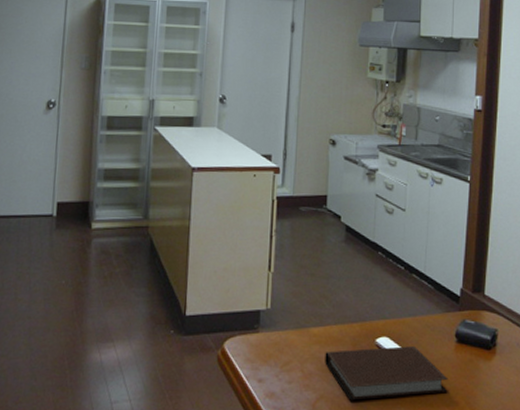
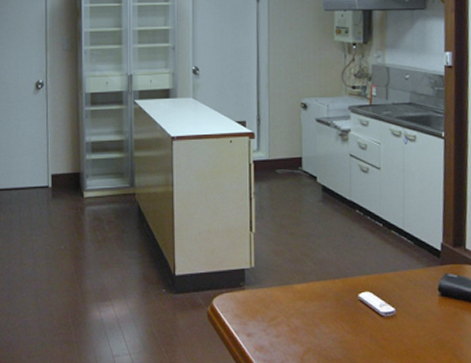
notebook: present [325,346,448,401] -> none [310,301,434,353]

